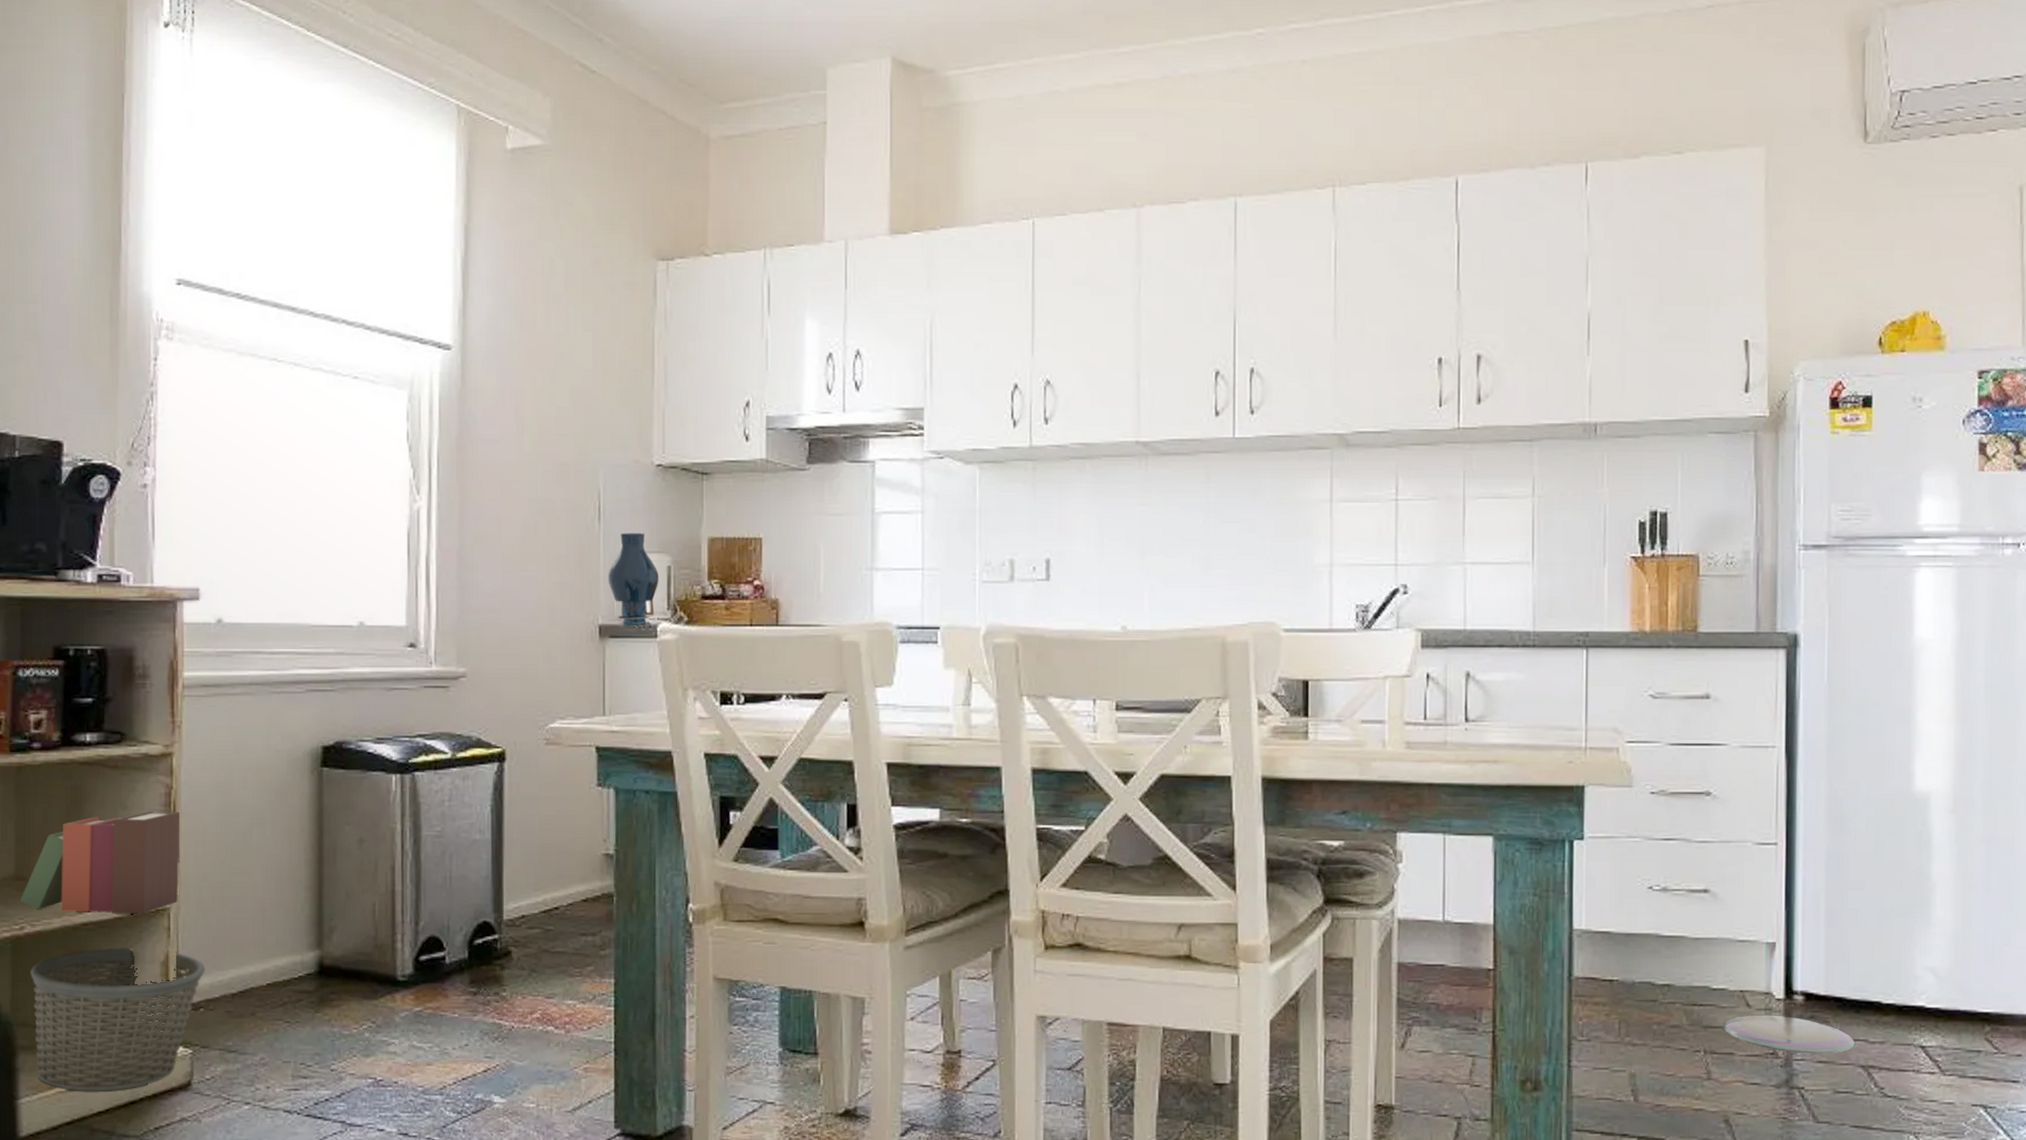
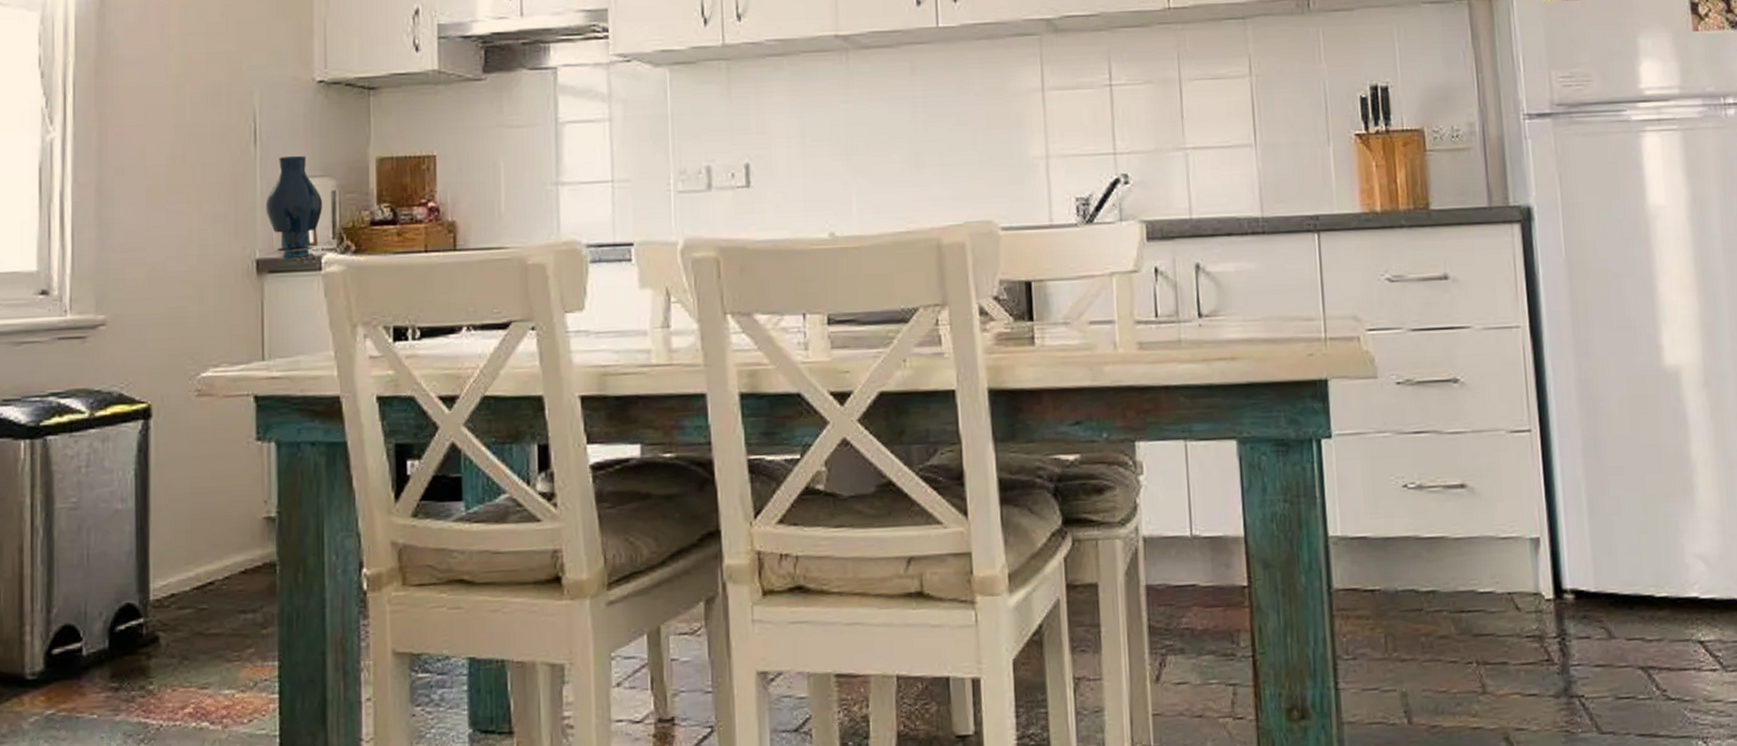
pet bowl: present [1724,1015,1855,1054] -> none [1494,617,1632,659]

